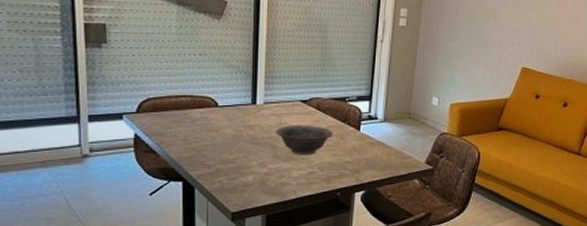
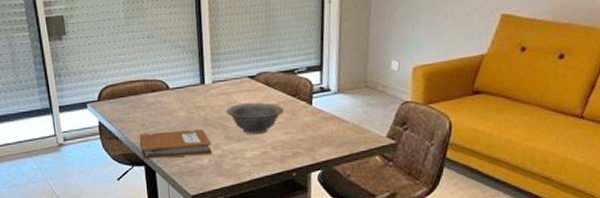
notebook: none [179,148,258,174] -> present [139,129,212,159]

